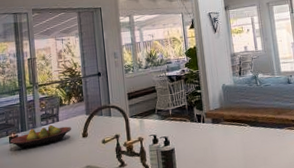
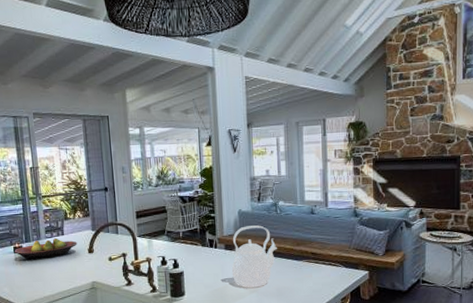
kettle: none [219,97,260,160] -> present [231,225,277,288]

